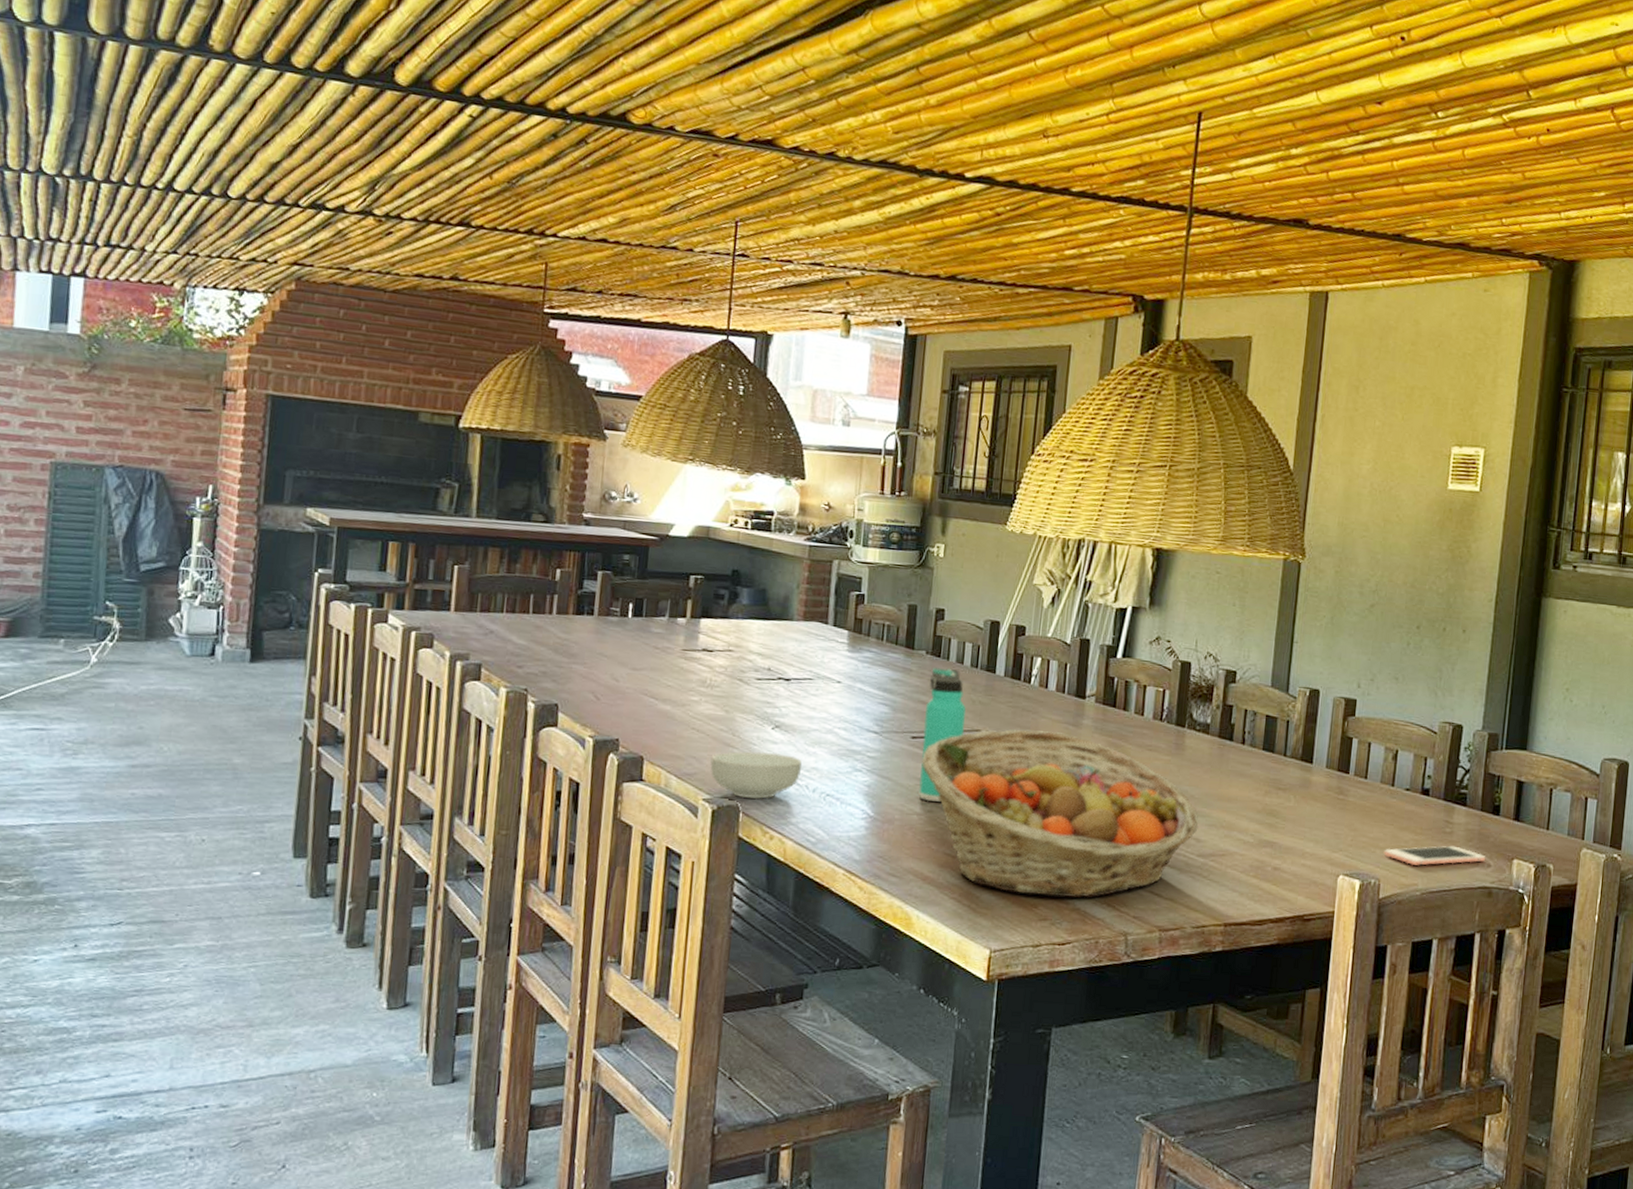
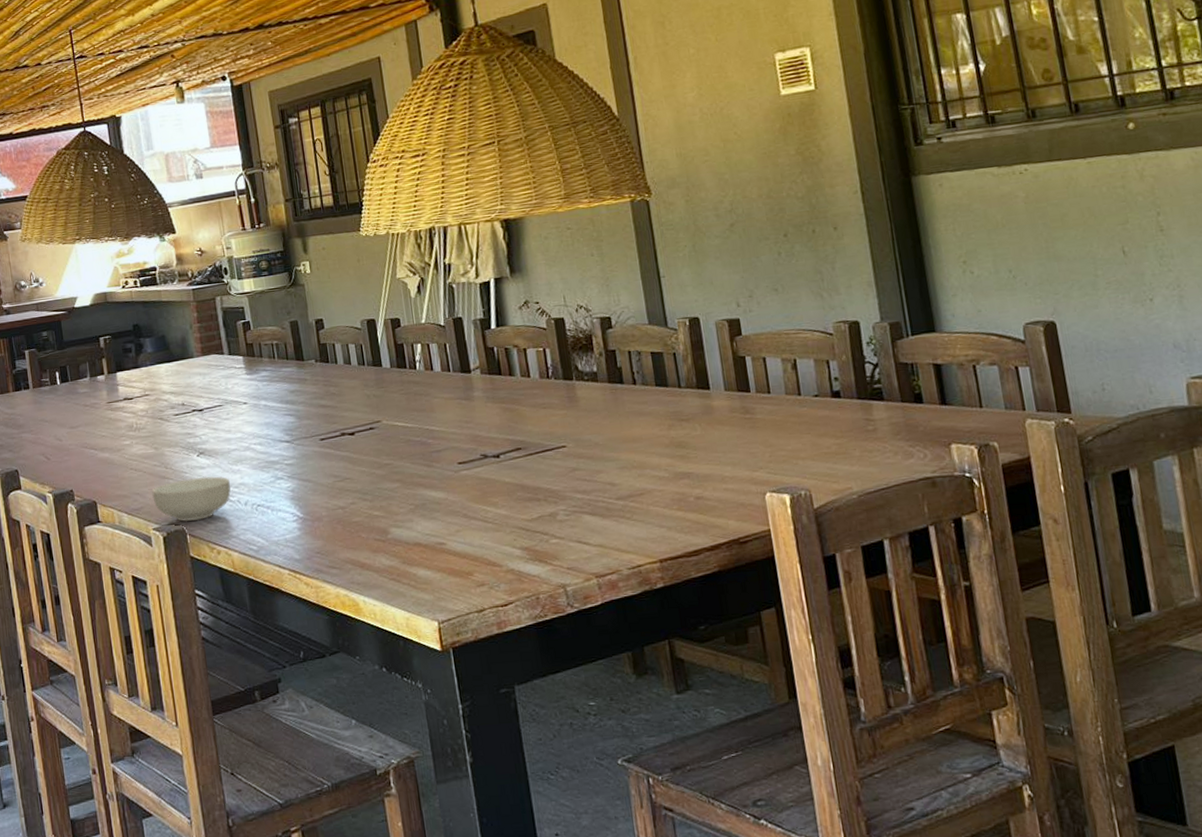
thermos bottle: present [918,666,966,802] -> none [324,370,367,495]
fruit basket: present [922,729,1198,898] -> none [334,408,609,565]
cell phone: present [1383,845,1486,866] -> none [807,442,920,470]

